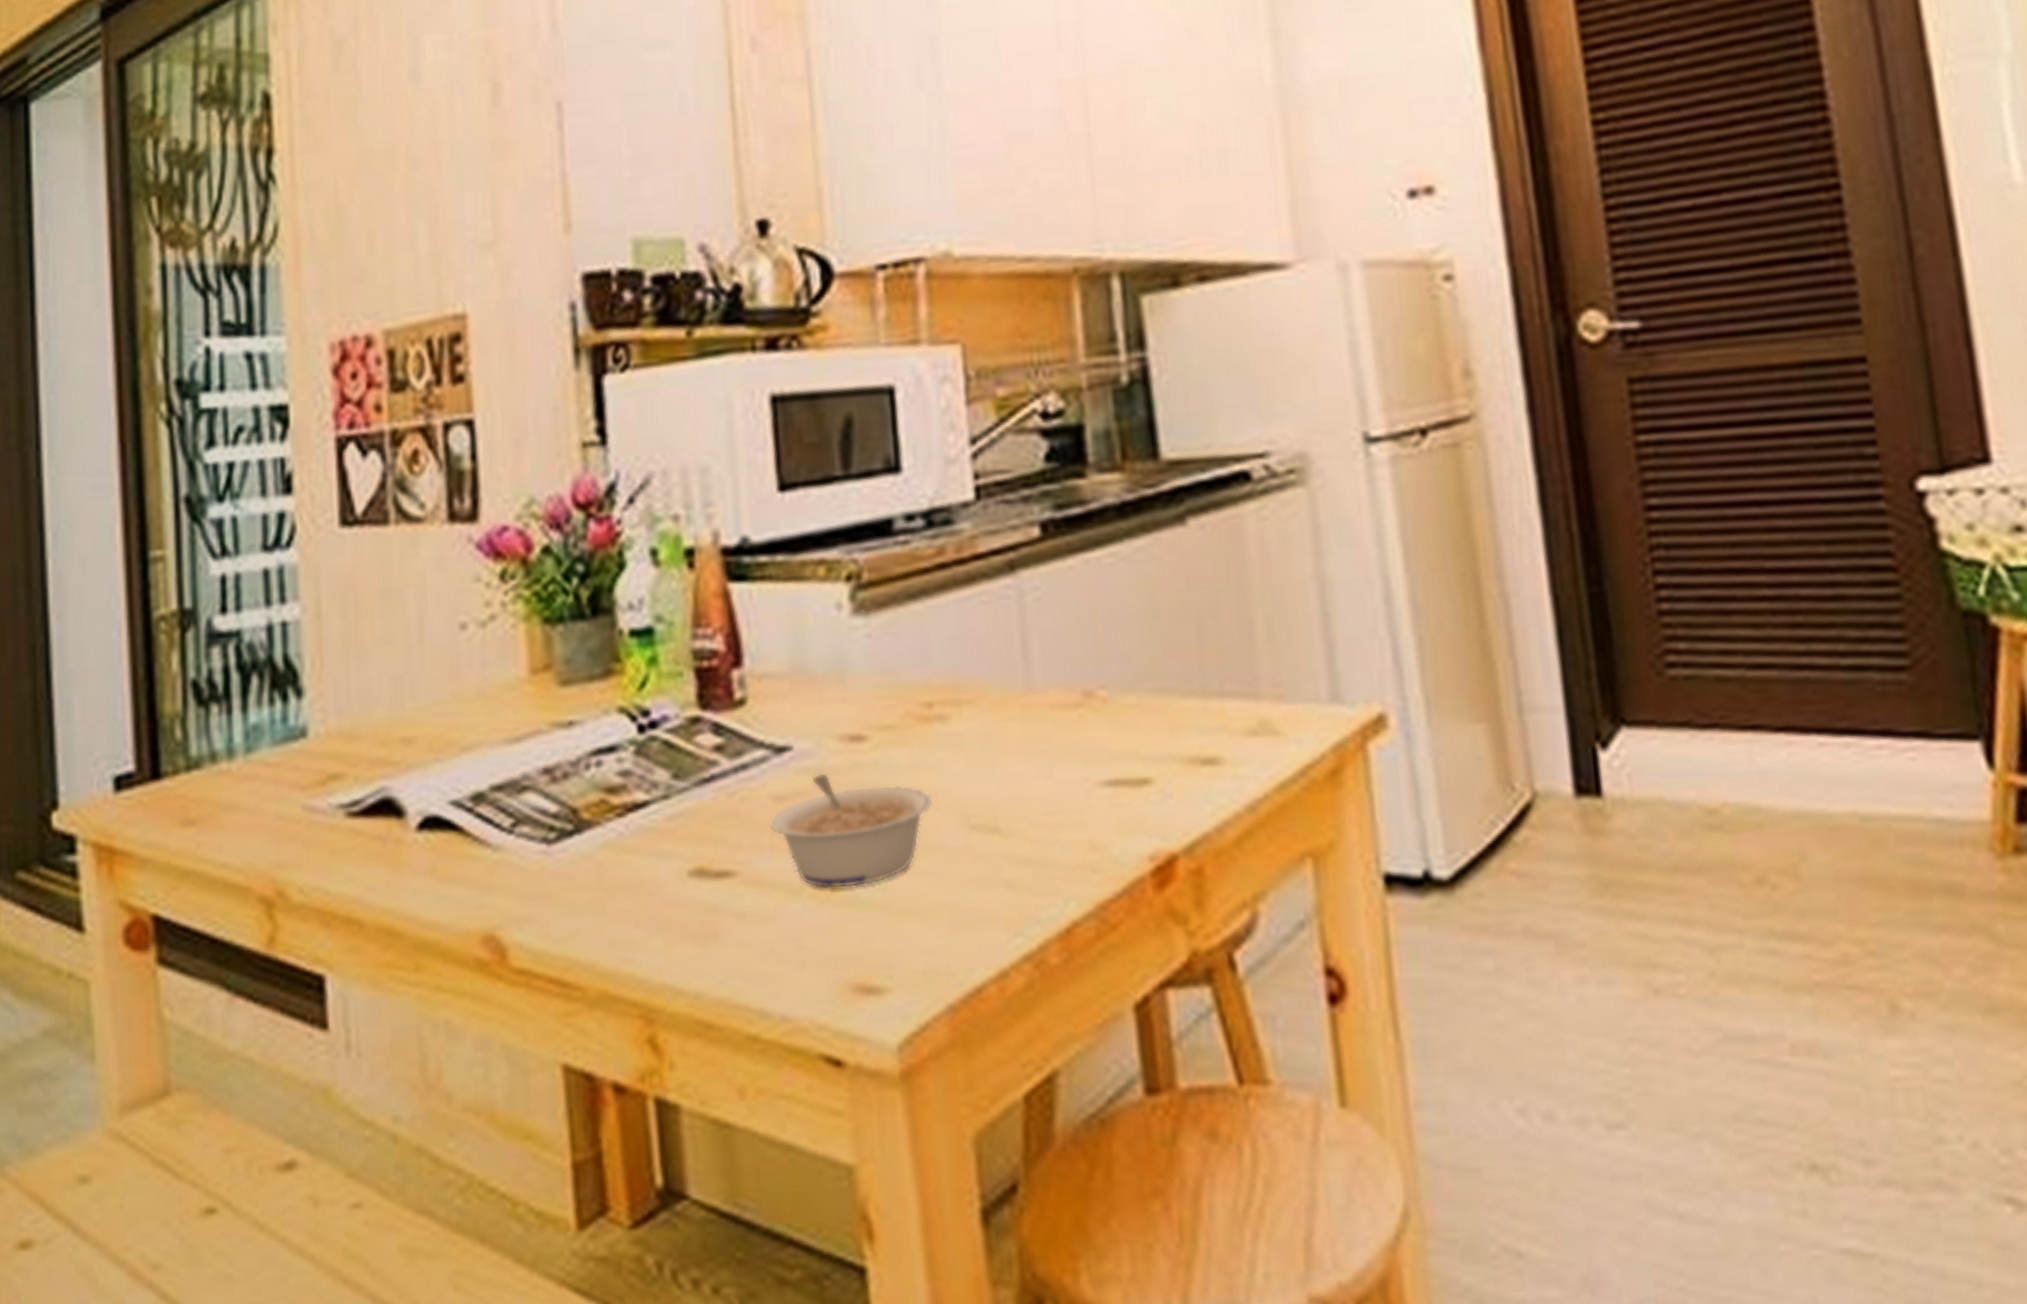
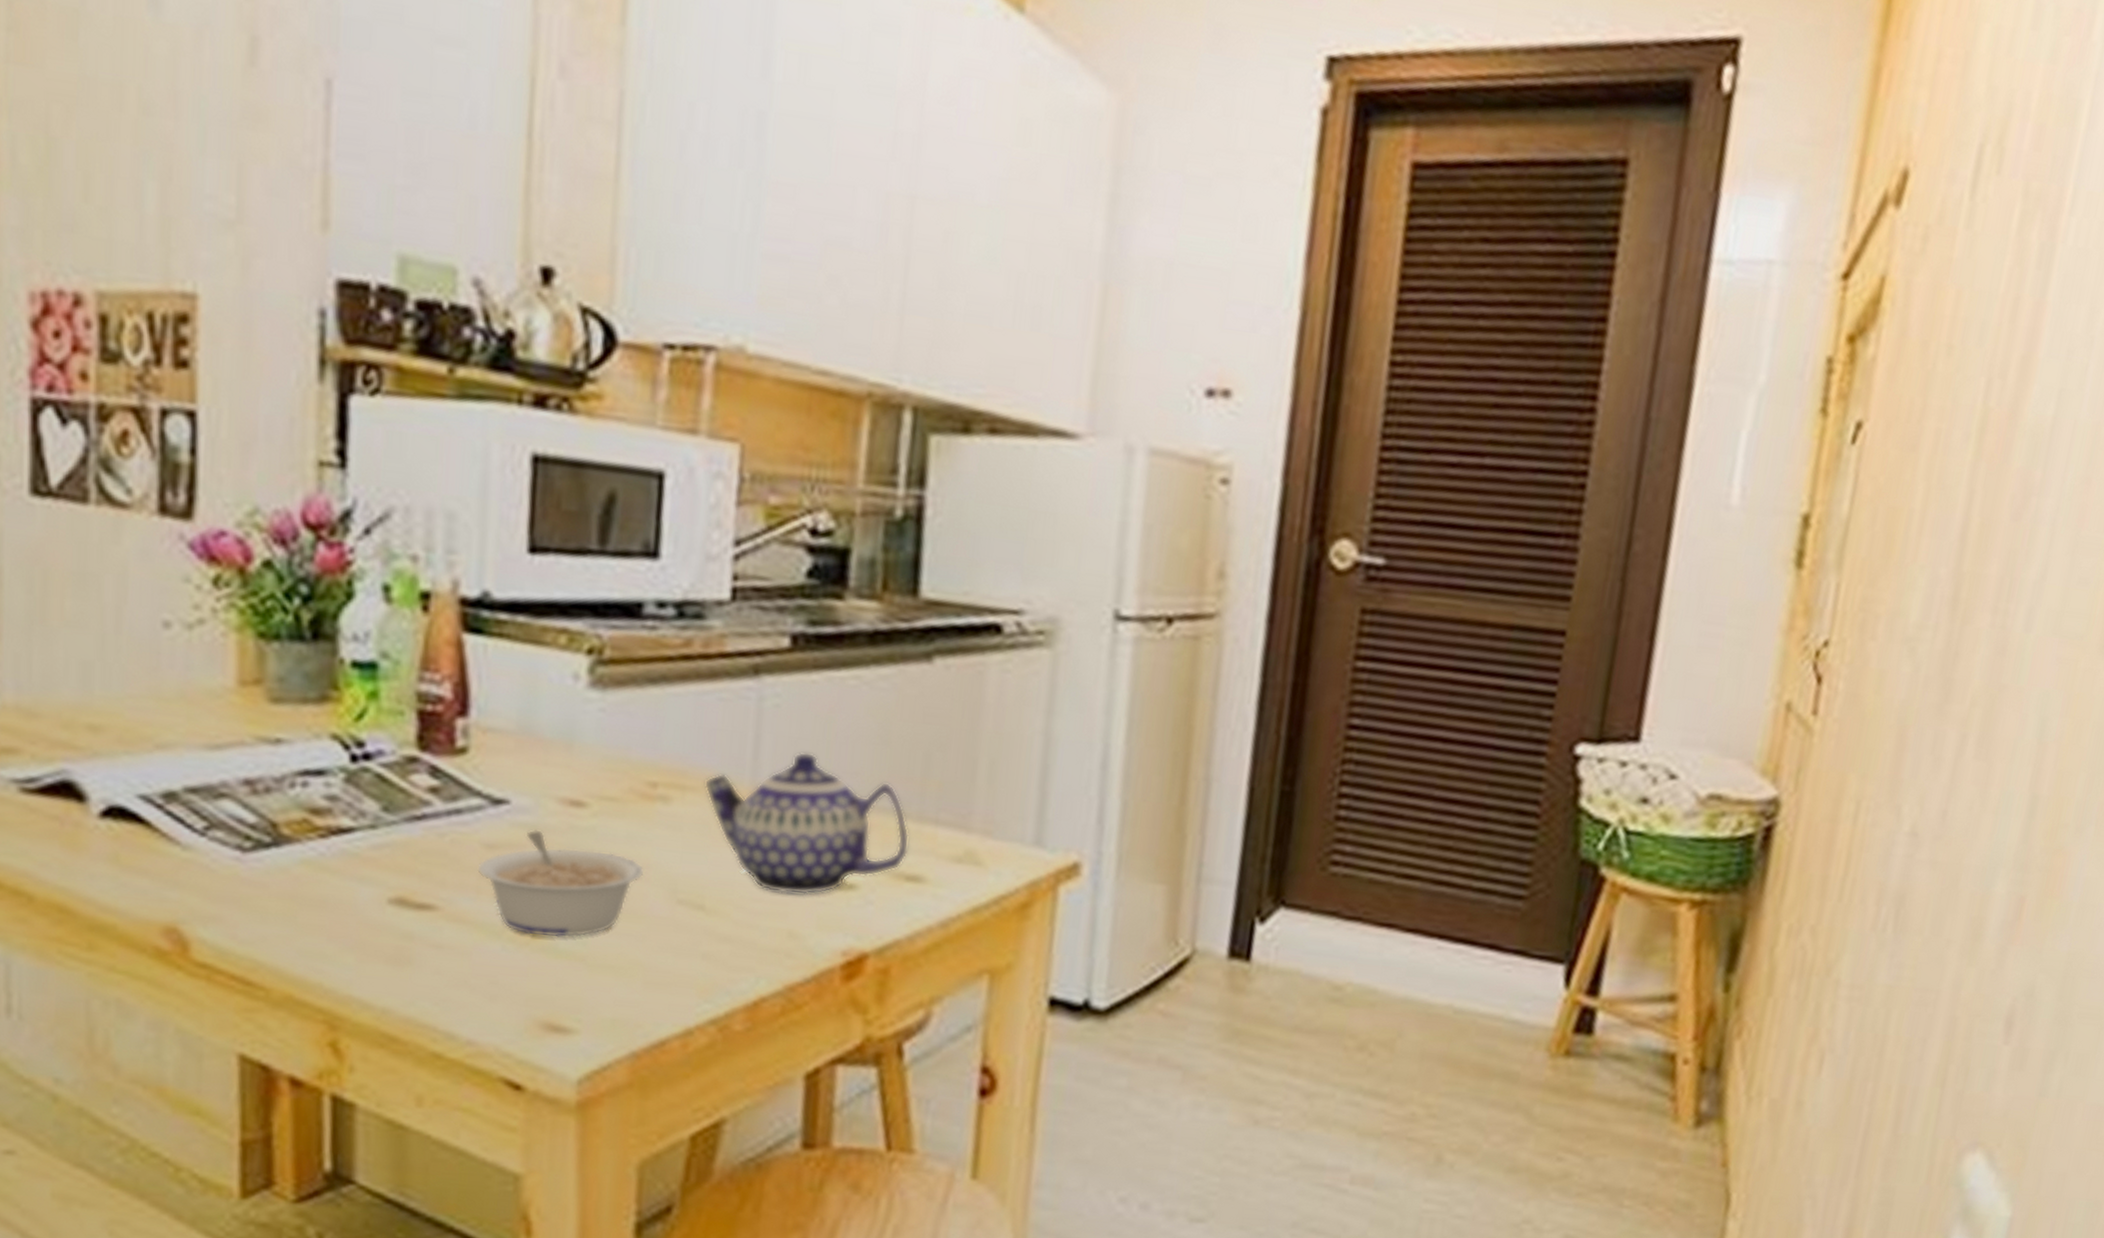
teapot: none [978,642,1199,802] -> present [703,751,910,896]

